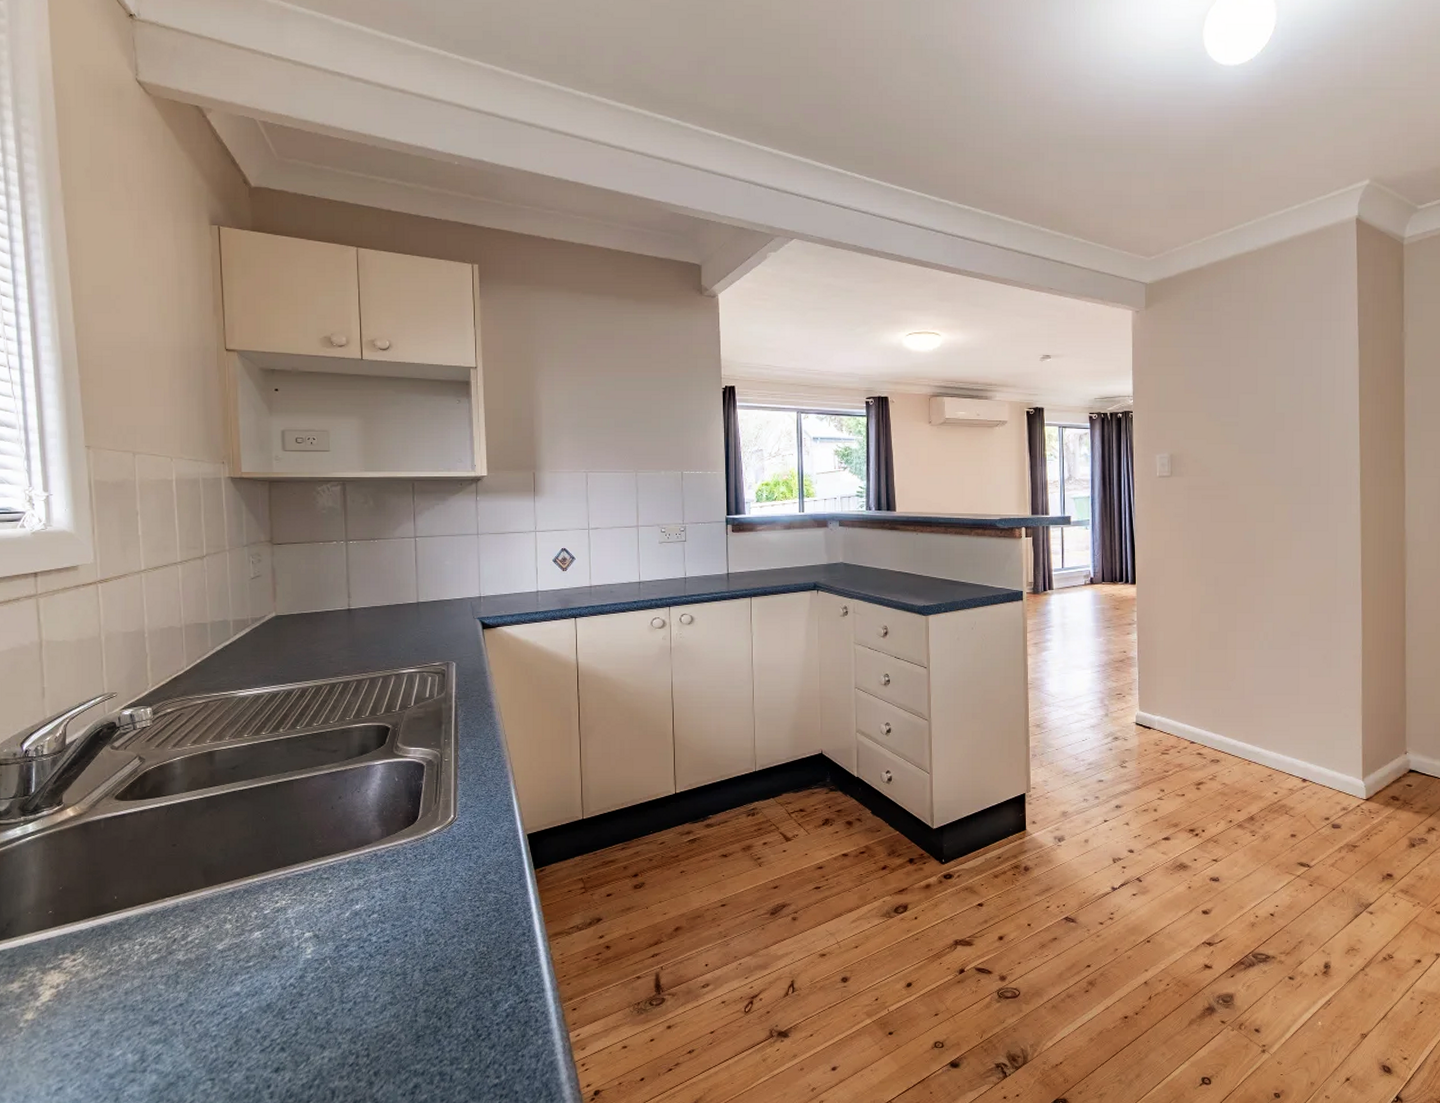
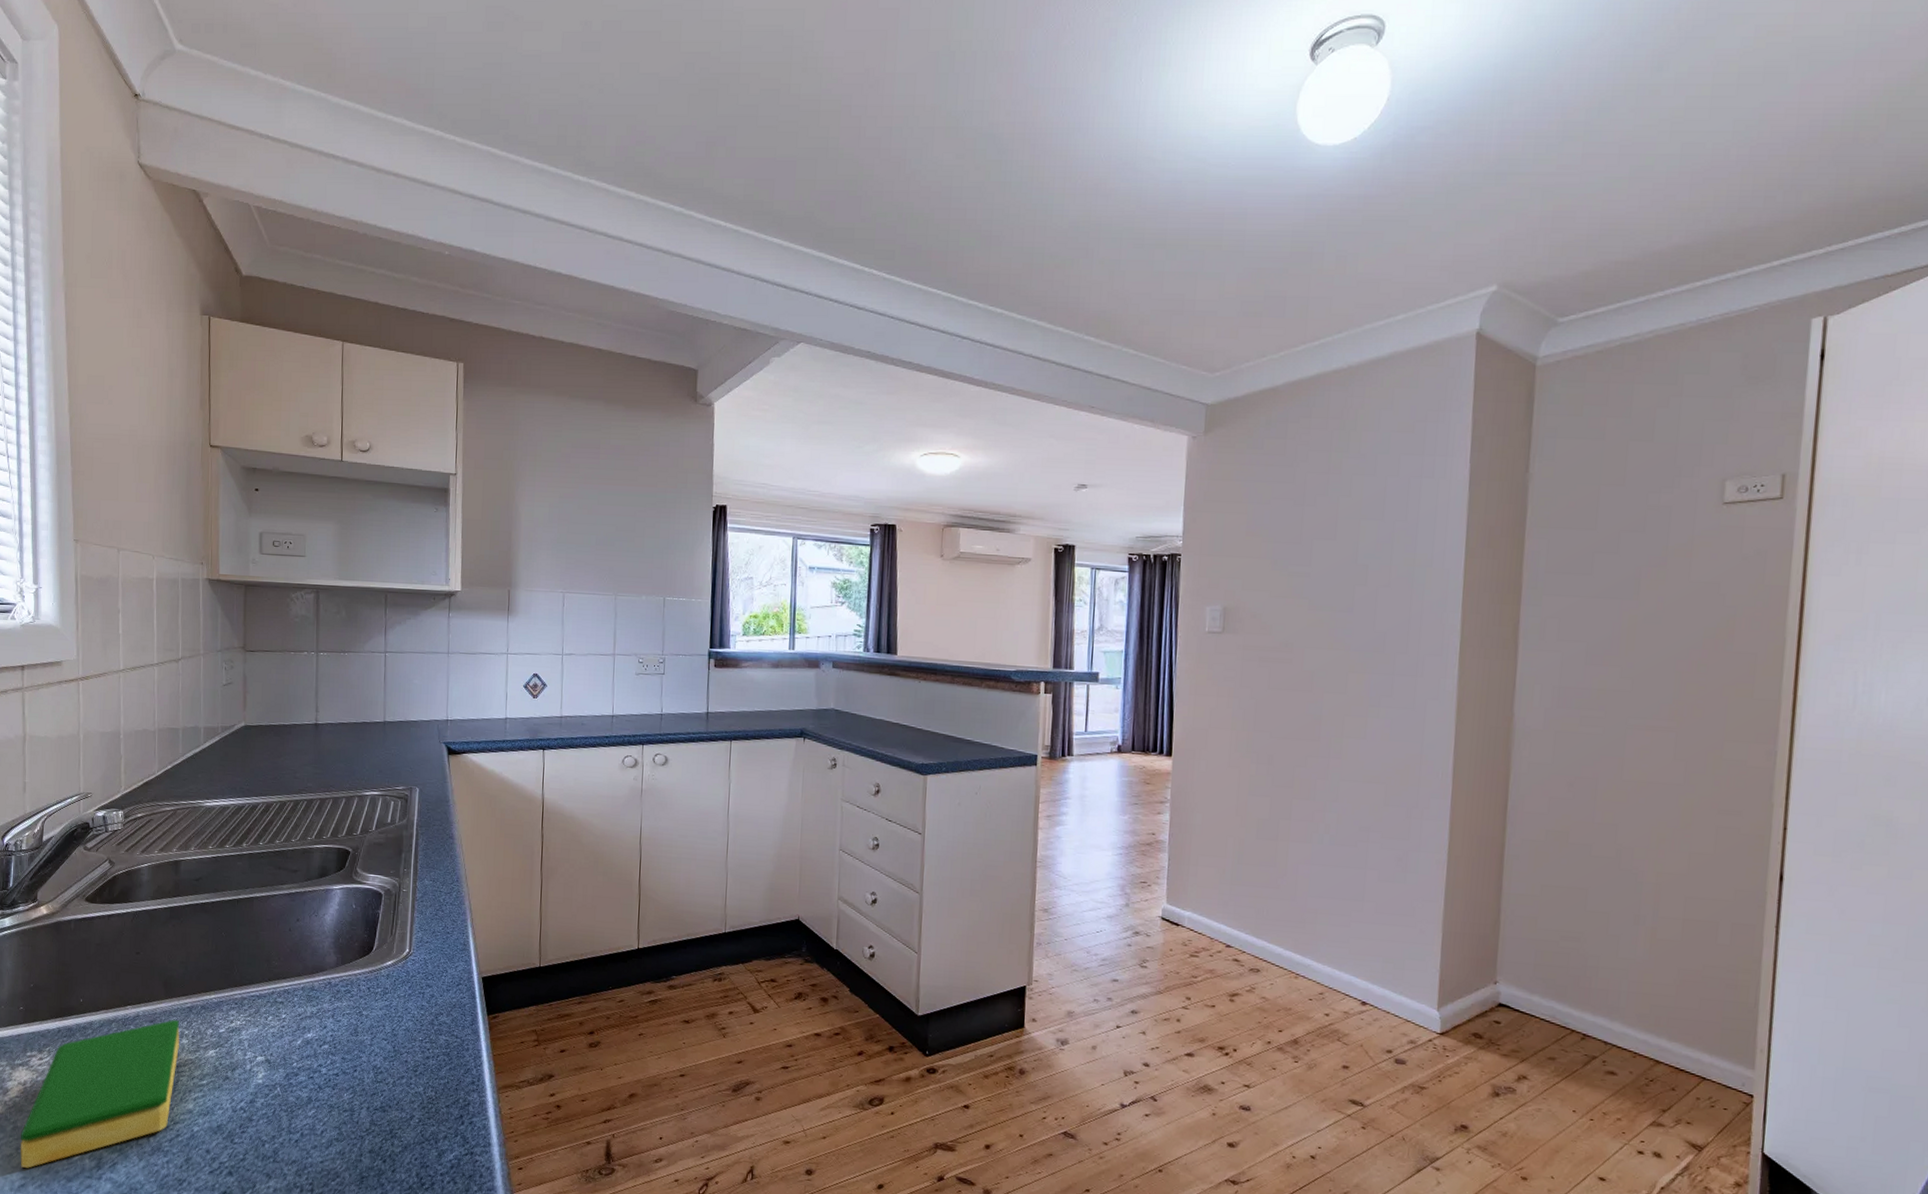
dish sponge: none [55,907,223,1070] -> present [20,1019,180,1168]

